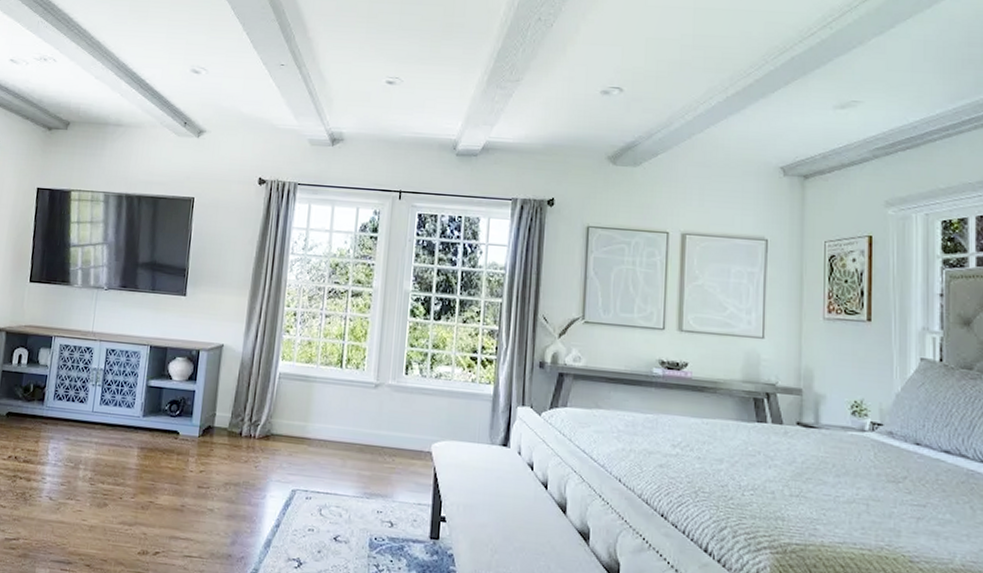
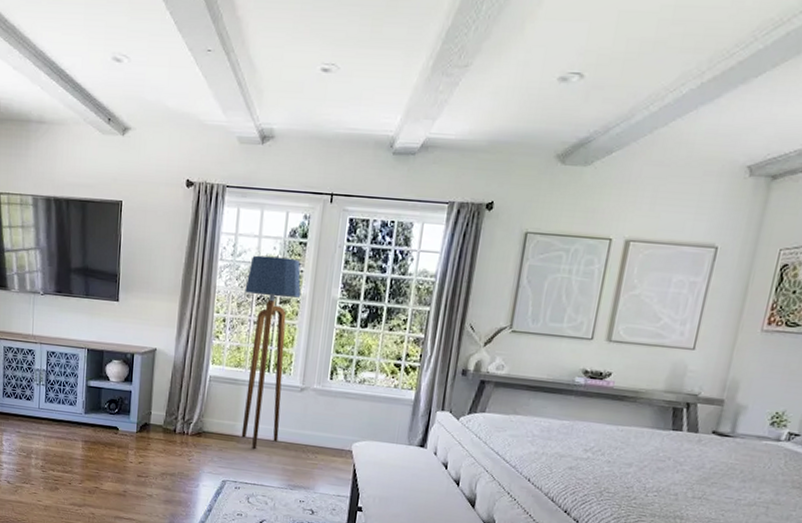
floor lamp: none [312,249,373,452] -> present [241,255,301,449]

